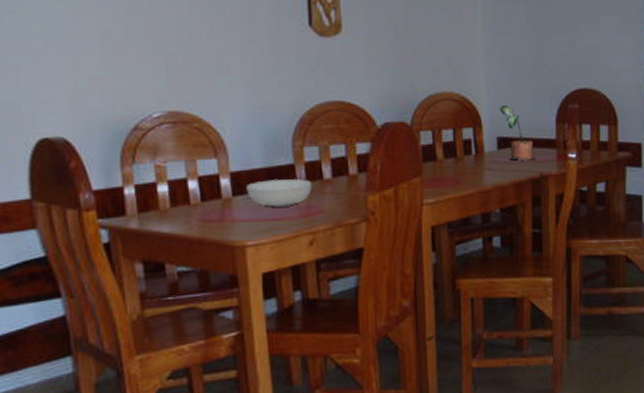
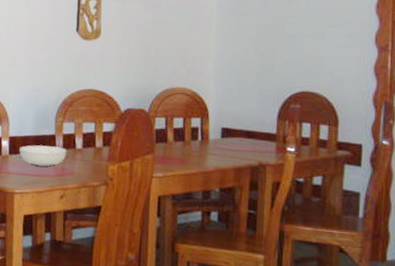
potted plant: present [499,105,536,161] -> none [225,101,256,150]

